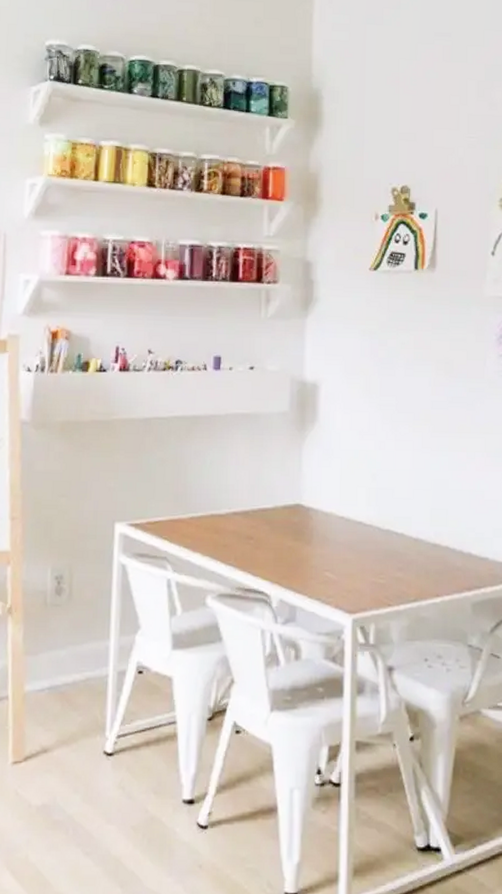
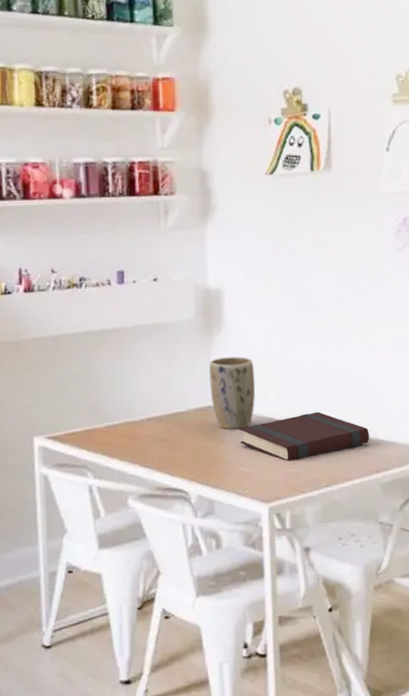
plant pot: none [300,453,347,532] -> present [209,356,256,430]
book: none [327,519,463,570] -> present [240,411,370,461]

